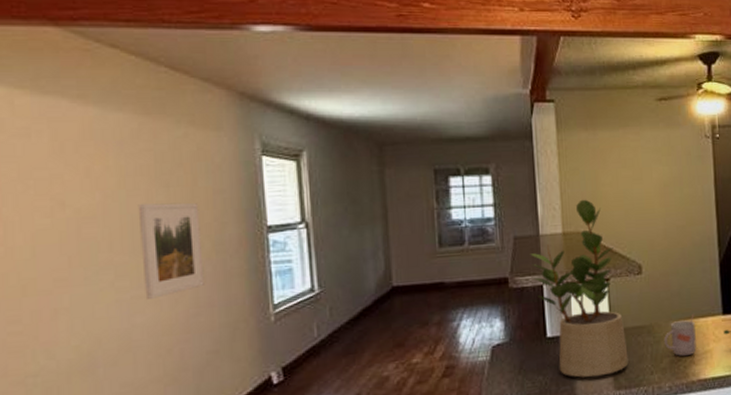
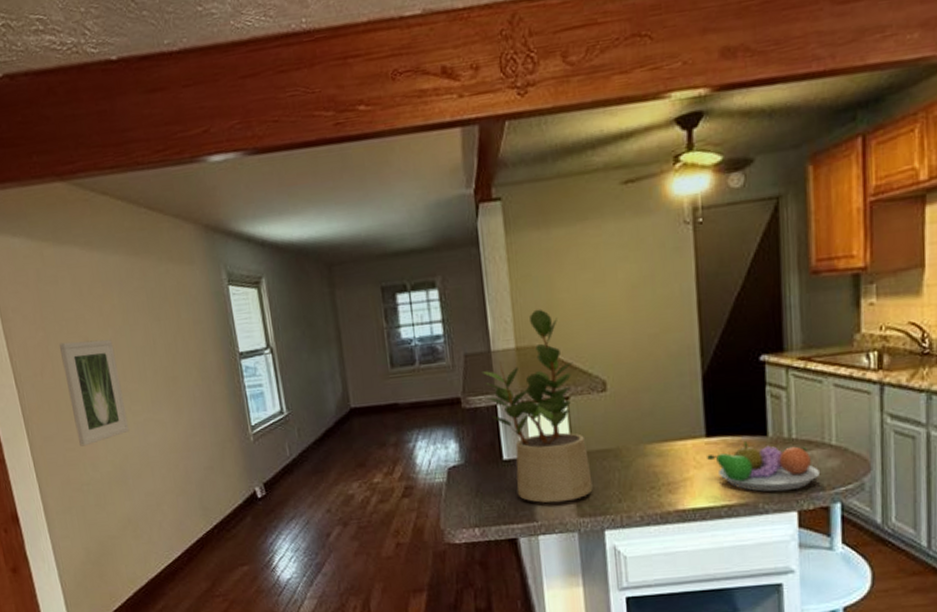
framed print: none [20,204,108,330] -> present [59,339,129,447]
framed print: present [137,202,204,299] -> none [139,334,196,421]
mug: present [663,313,697,356] -> none [633,435,673,483]

